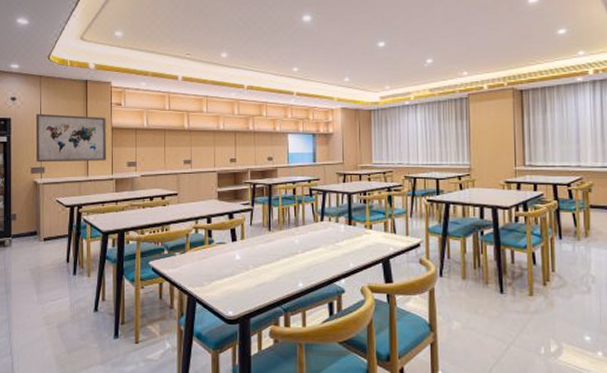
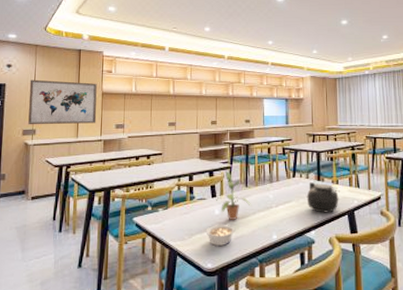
legume: none [226,271,258,293] -> present [205,225,236,246]
potted plant: none [237,212,276,266] -> present [216,170,252,220]
teapot: none [336,227,374,261] -> present [306,182,340,213]

